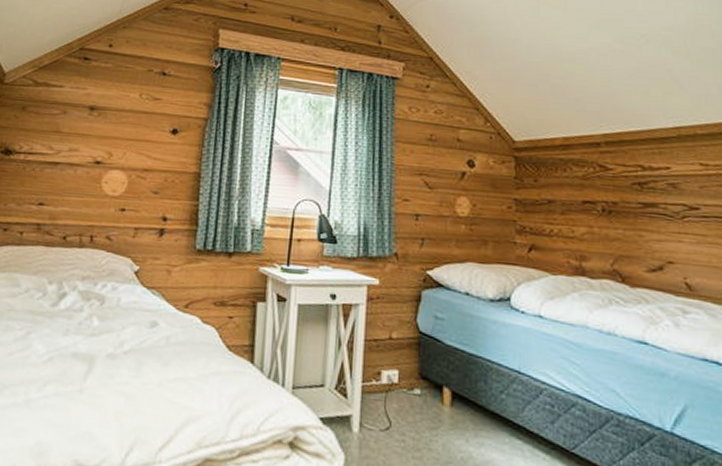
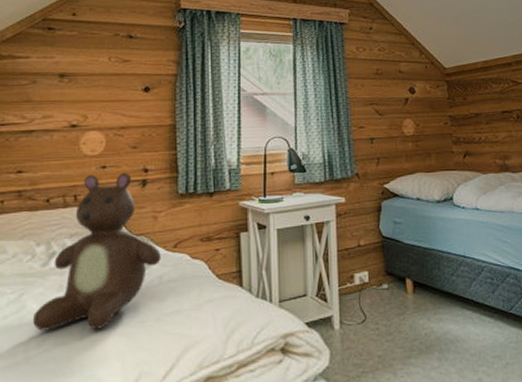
teddy bear: none [36,216,171,384] -> present [32,172,161,331]

